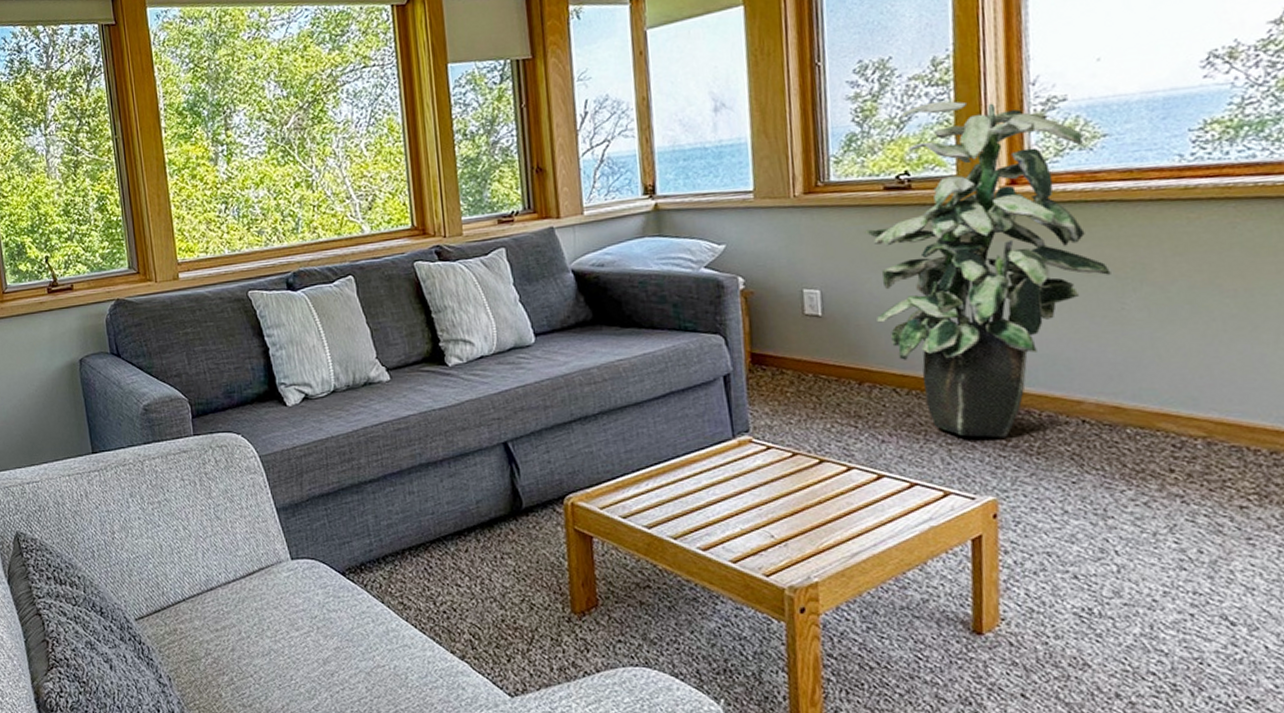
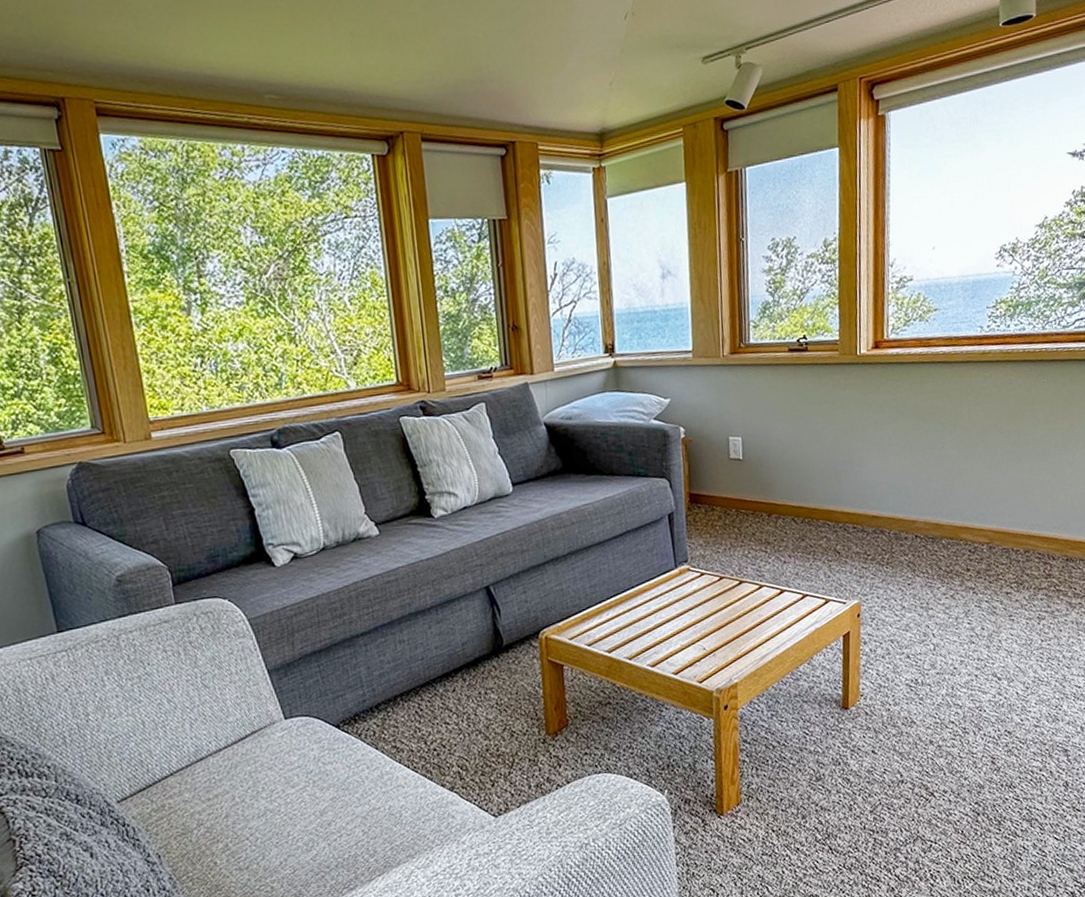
indoor plant: present [864,100,1111,438] -> none [774,276,936,554]

